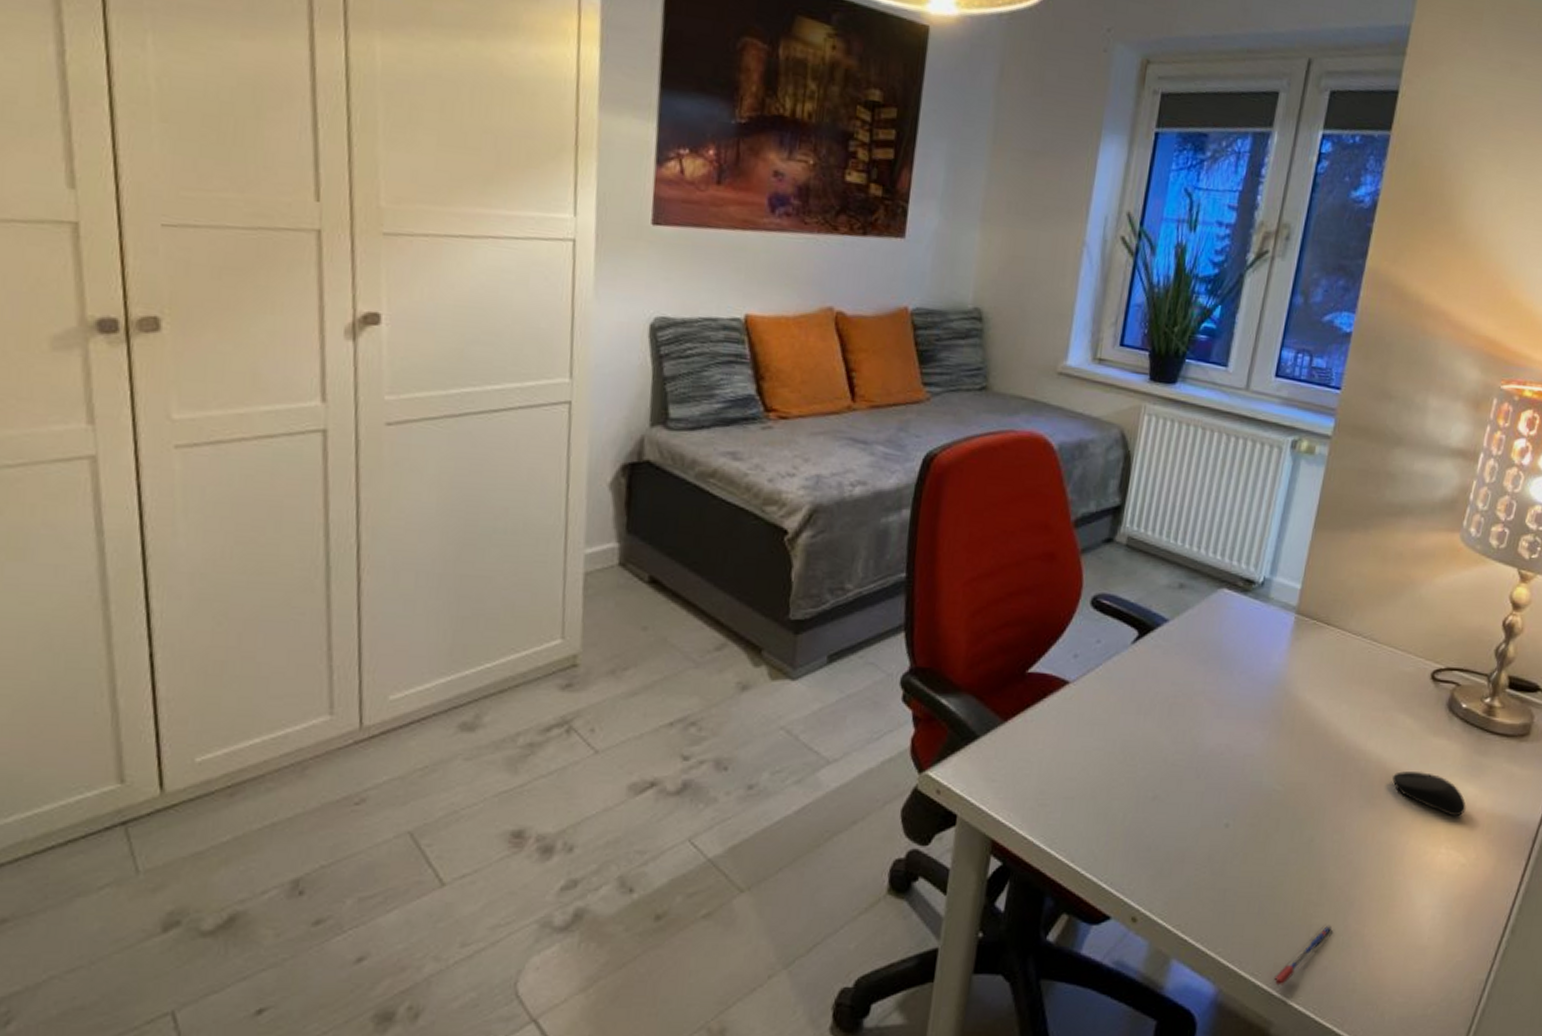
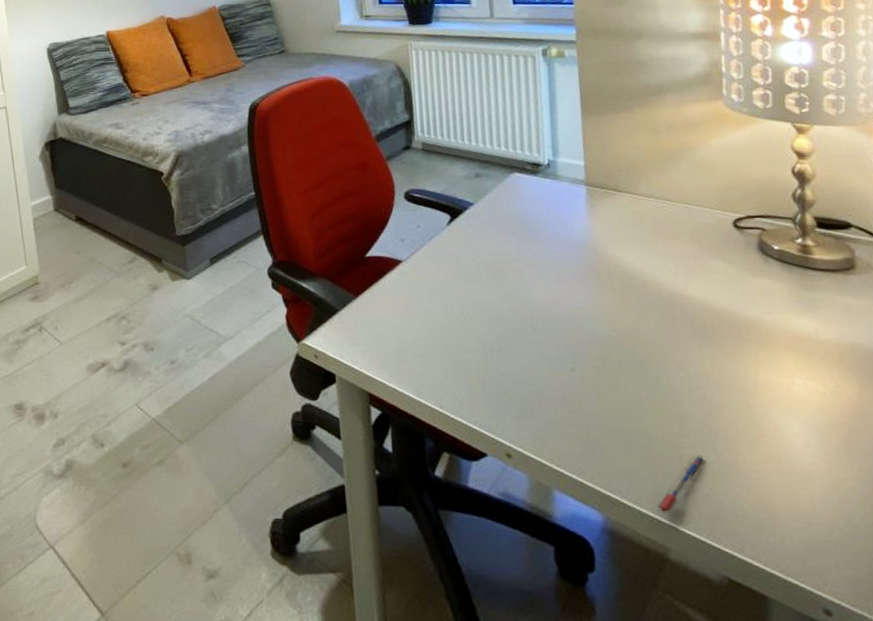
computer mouse: present [1392,771,1466,817] -> none [723,310,810,349]

